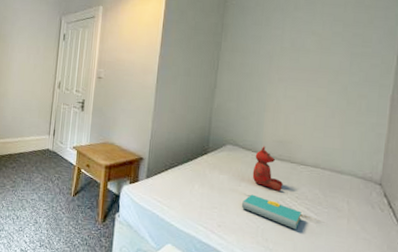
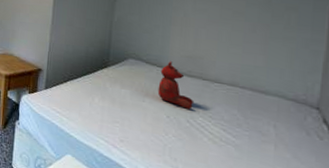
book: present [241,194,302,230] -> none [145,110,217,152]

